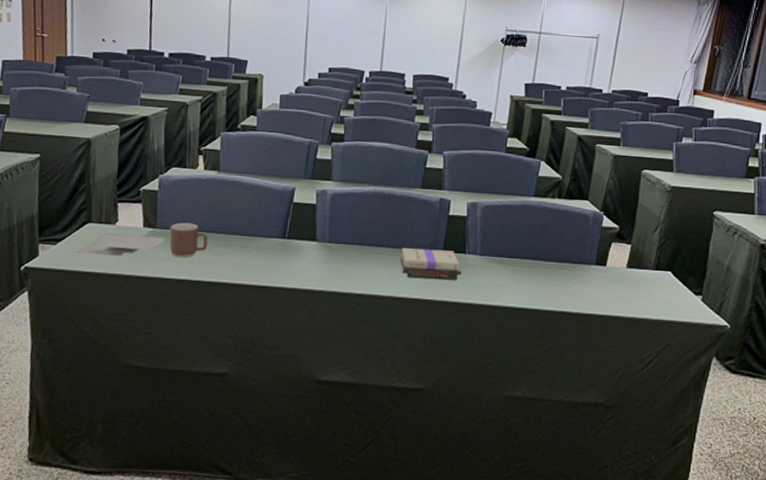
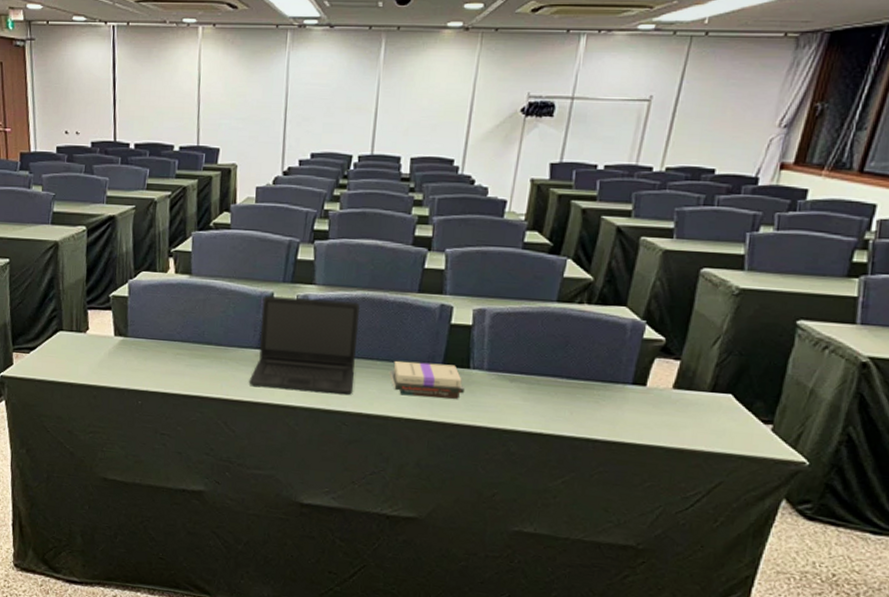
papers: present [77,233,166,256] -> none [50,342,138,366]
mug: present [169,222,208,258] -> none [141,331,181,369]
laptop: none [271,190,371,278] -> present [248,295,360,395]

